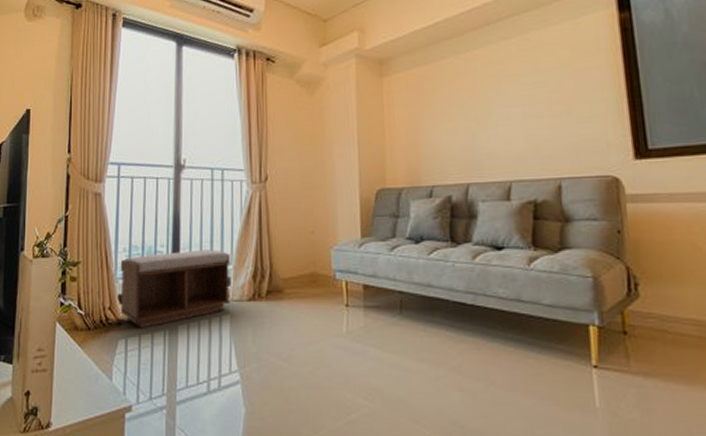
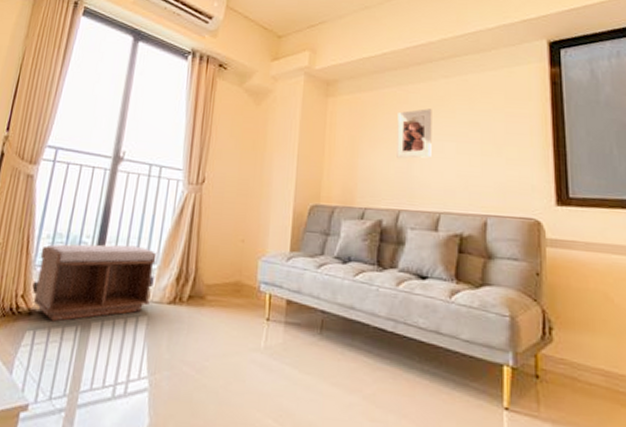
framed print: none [457,75,497,132] -> present [396,108,432,159]

